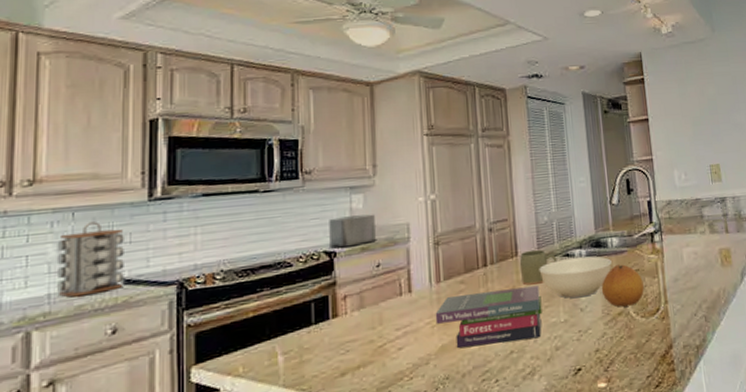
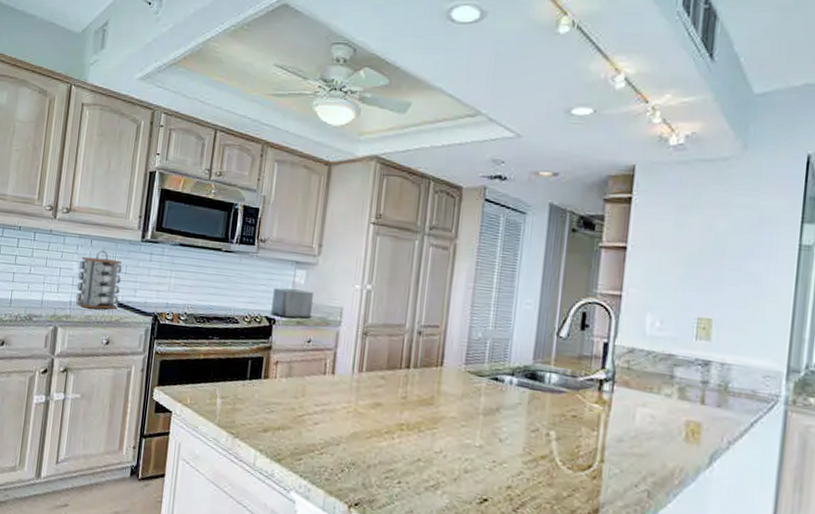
books: present [435,285,543,349] -> none [351,388,459,455]
mug: present [519,249,557,285] -> none [442,363,484,401]
bowl: present [539,256,612,299] -> none [462,381,546,428]
fruit: present [602,264,644,307] -> none [527,404,579,453]

